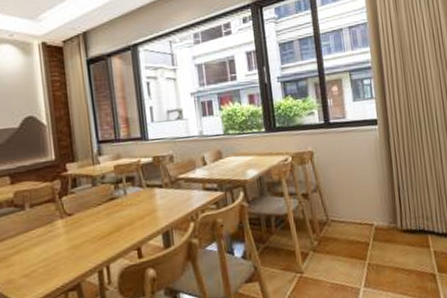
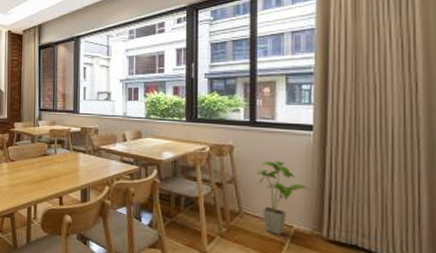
house plant: none [337,160,384,236] -> present [257,161,311,235]

